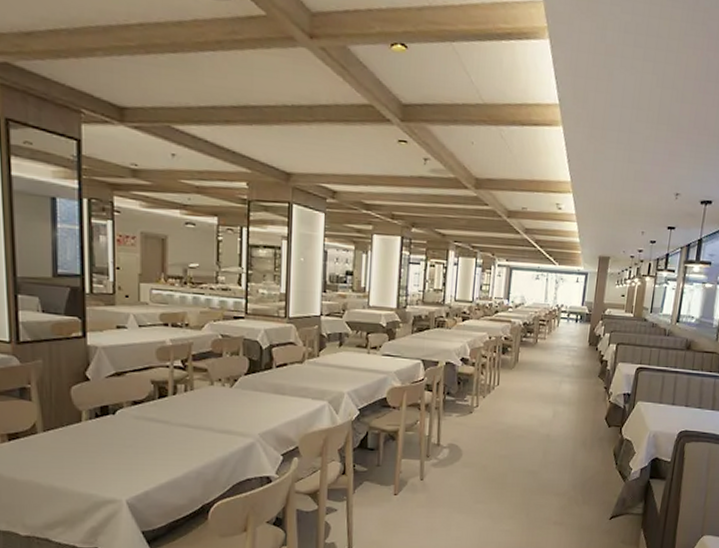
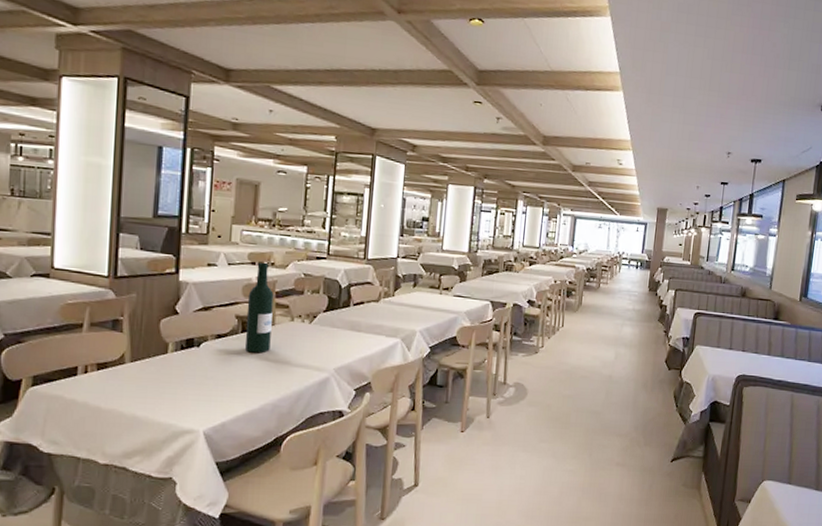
wine bottle: none [162,323,190,420] -> present [245,262,274,353]

